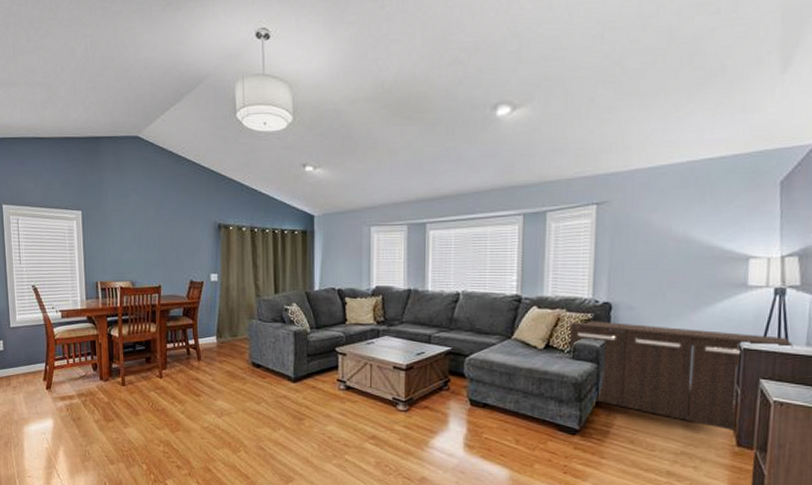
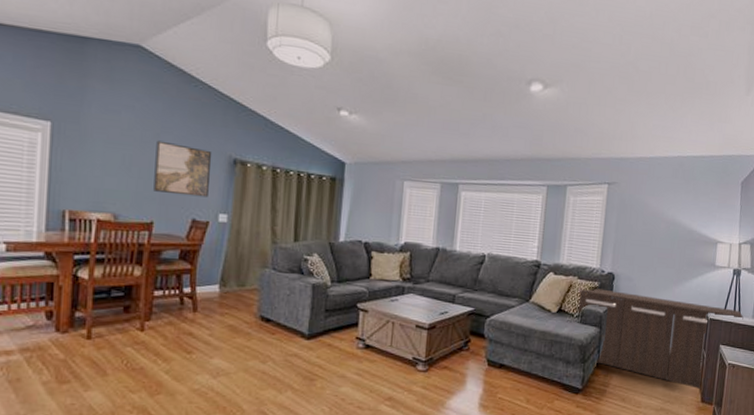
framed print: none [157,215,201,261] -> present [153,140,213,198]

